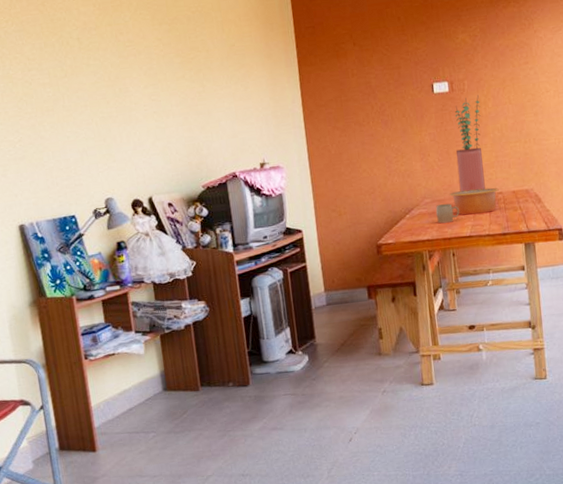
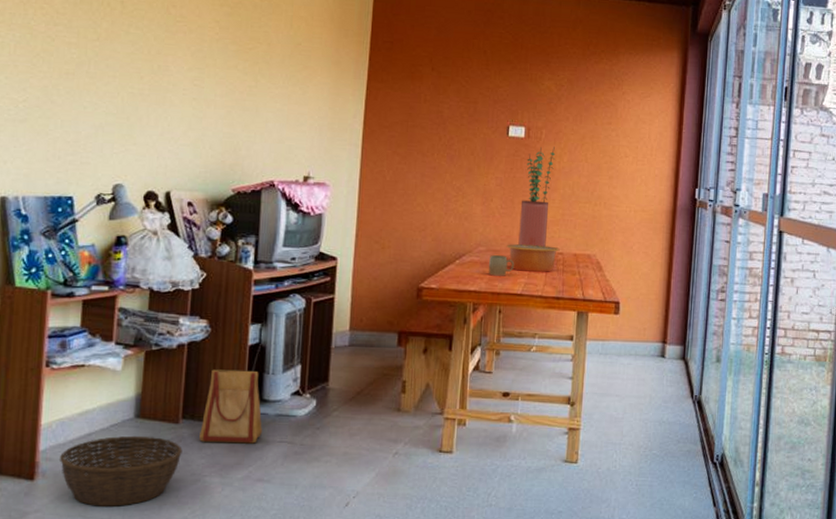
basket: none [111,404,207,466] -> present [58,435,183,506]
shopping bag: none [216,338,268,404] -> present [199,369,262,444]

